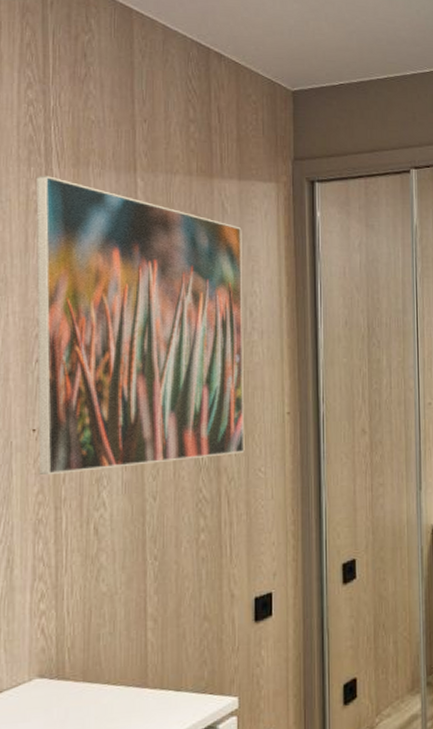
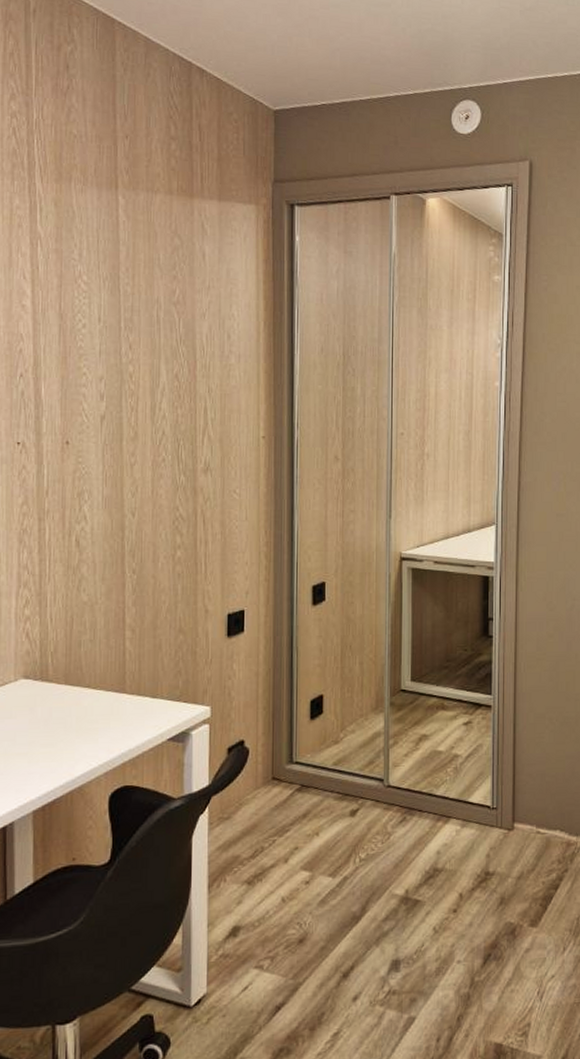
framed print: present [35,176,245,476] -> none [19,190,221,488]

